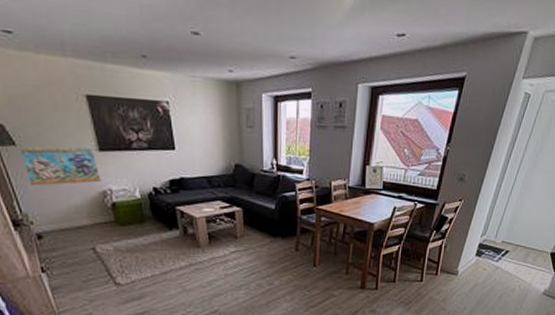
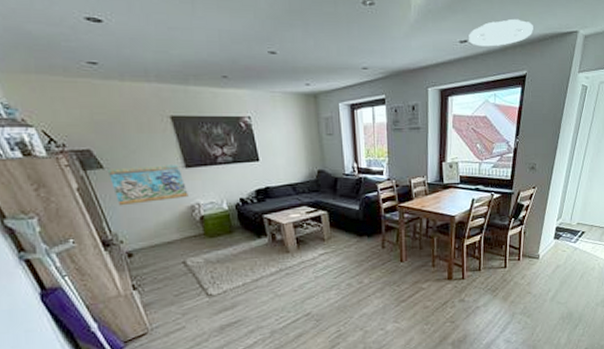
ceiling light: none [407,13,479,43] -> present [469,18,533,47]

